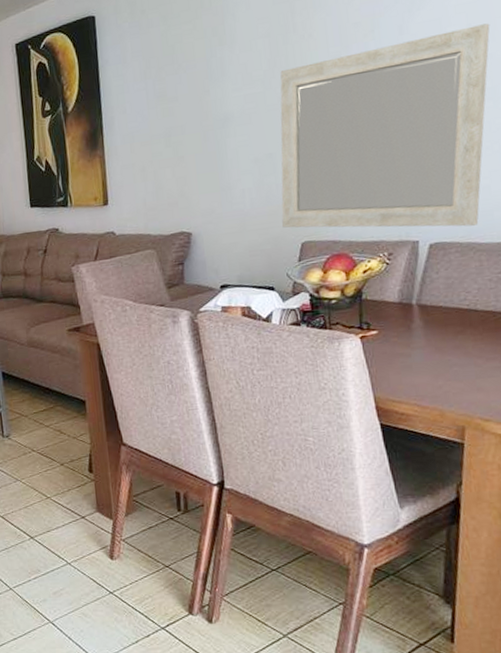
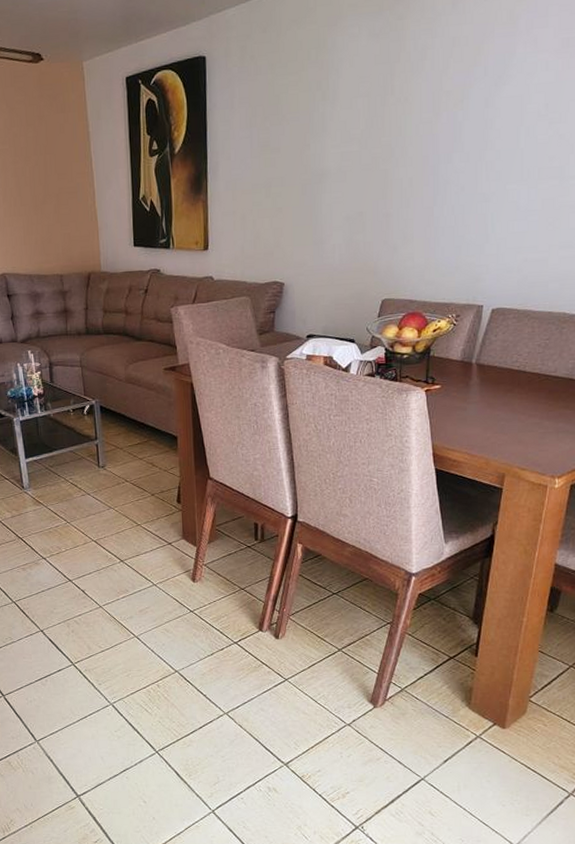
home mirror: present [280,23,490,228] -> none [366,105,564,295]

